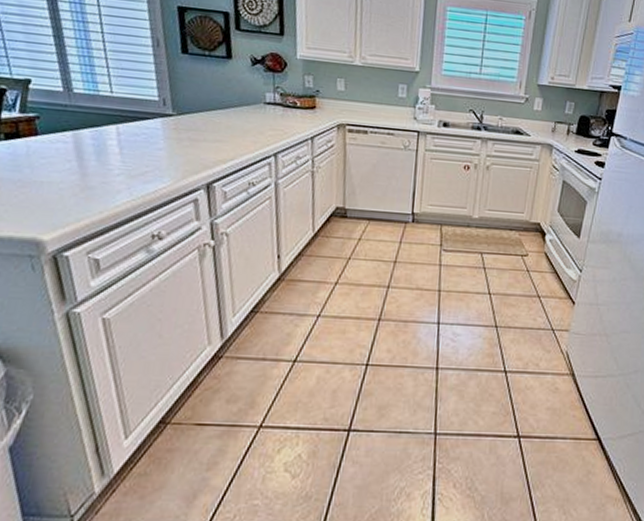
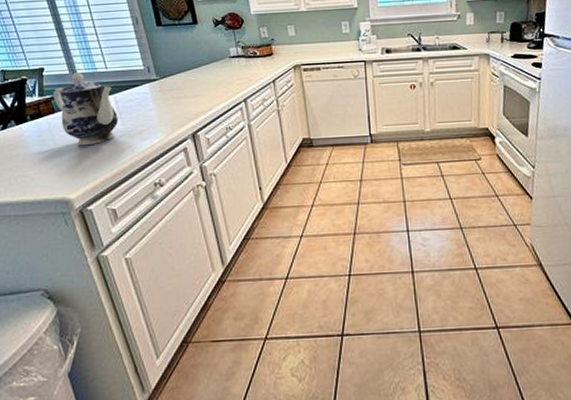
teapot: none [38,92,118,180] -> present [53,73,118,146]

